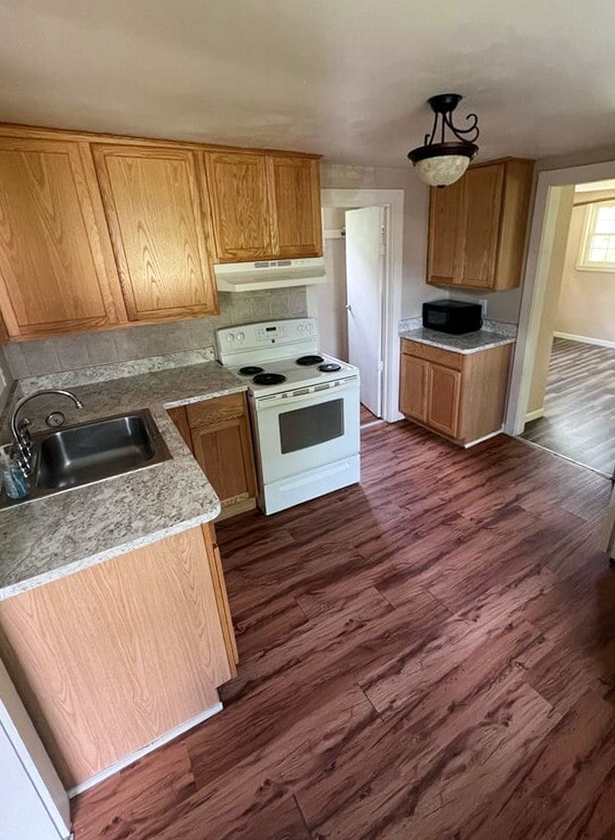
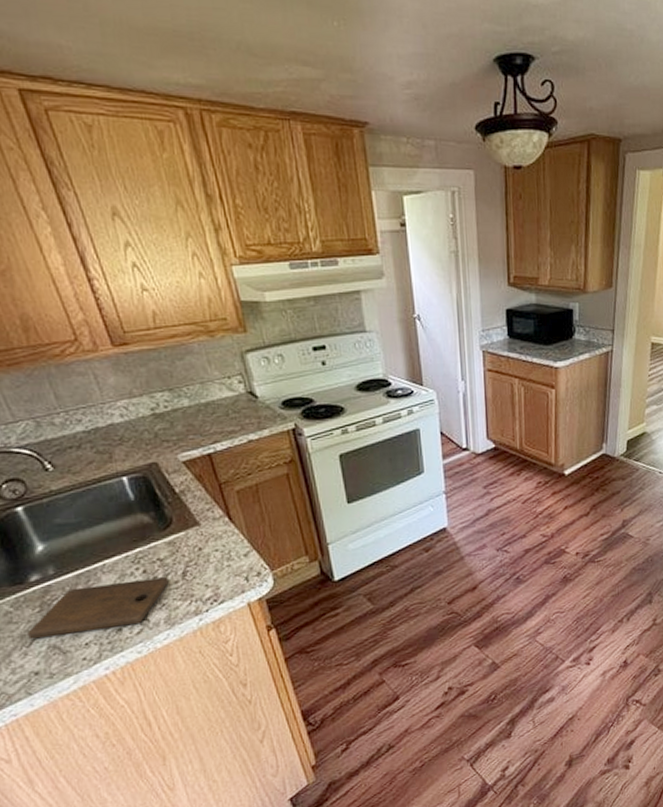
cutting board: none [53,495,148,530] -> present [27,577,169,640]

